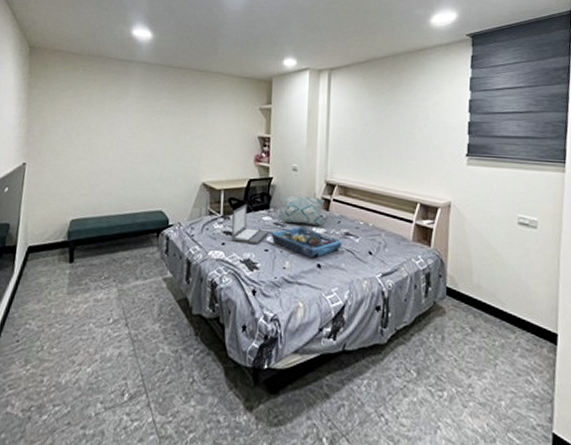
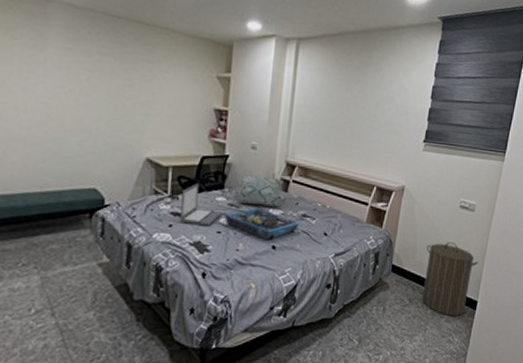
laundry hamper: none [484,263,552,351] -> present [422,242,479,316]

